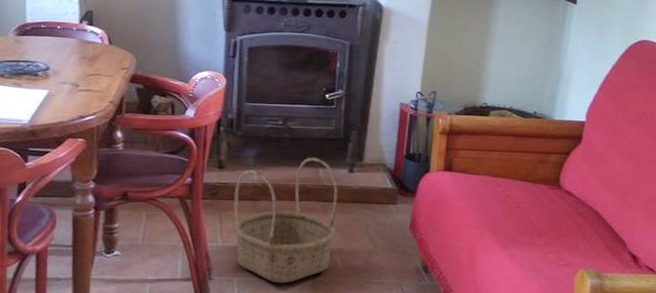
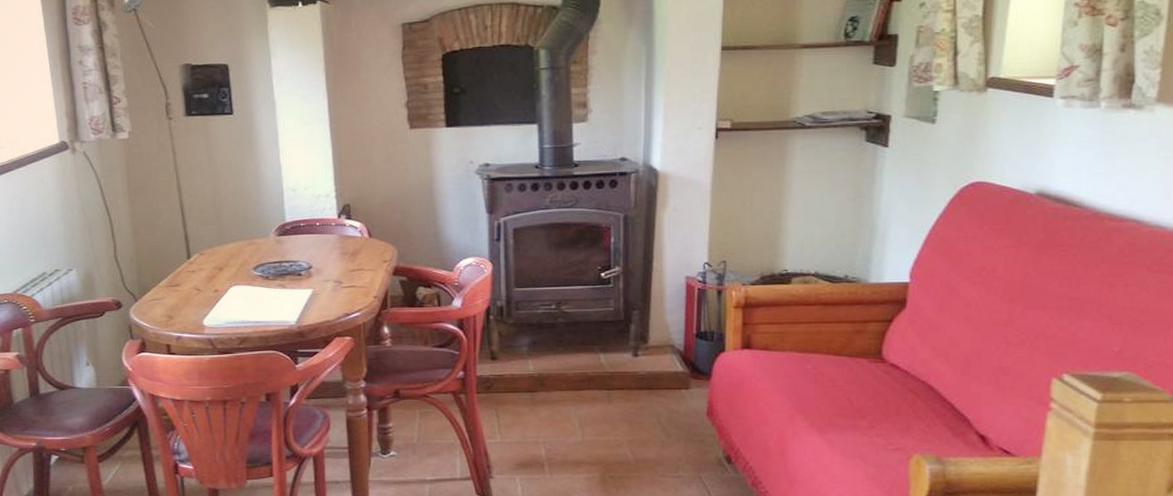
basket: present [233,157,339,284] -> none [510,342,625,480]

